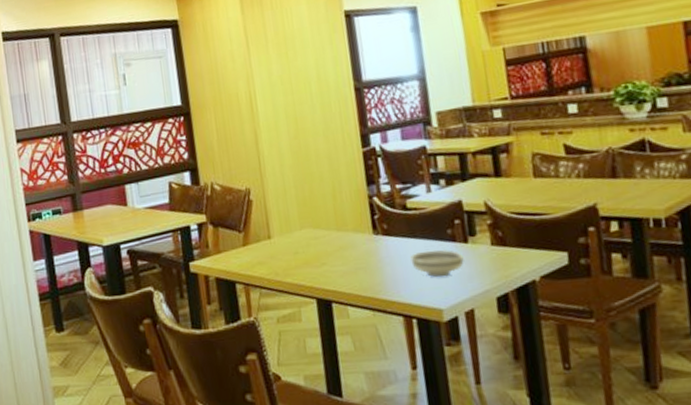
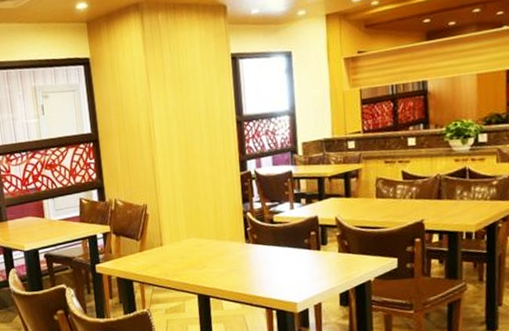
bowl: present [410,249,464,277] -> none [274,255,316,277]

